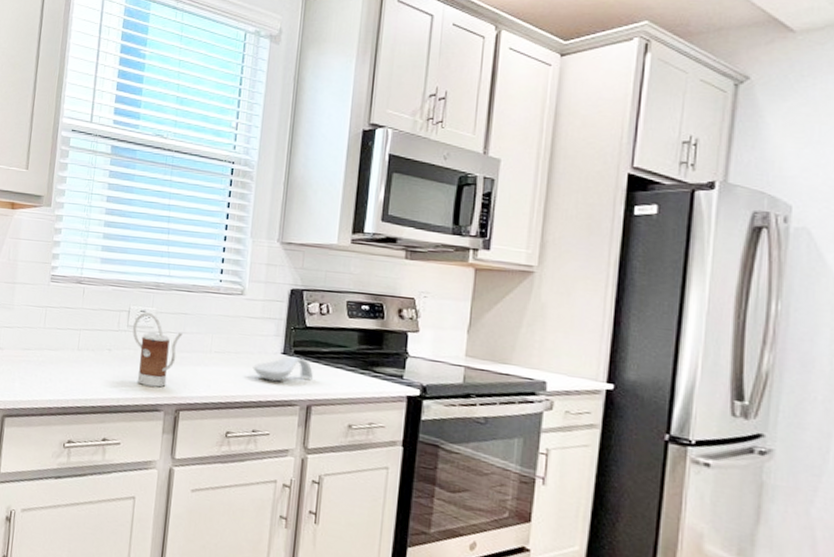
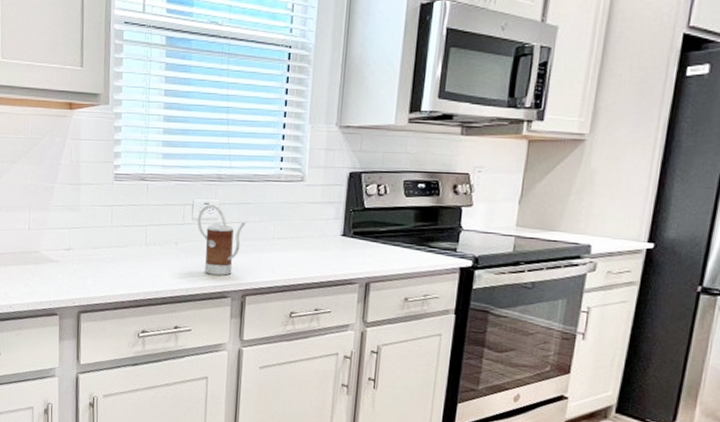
spoon rest: present [253,355,313,382] -> none [314,237,371,263]

